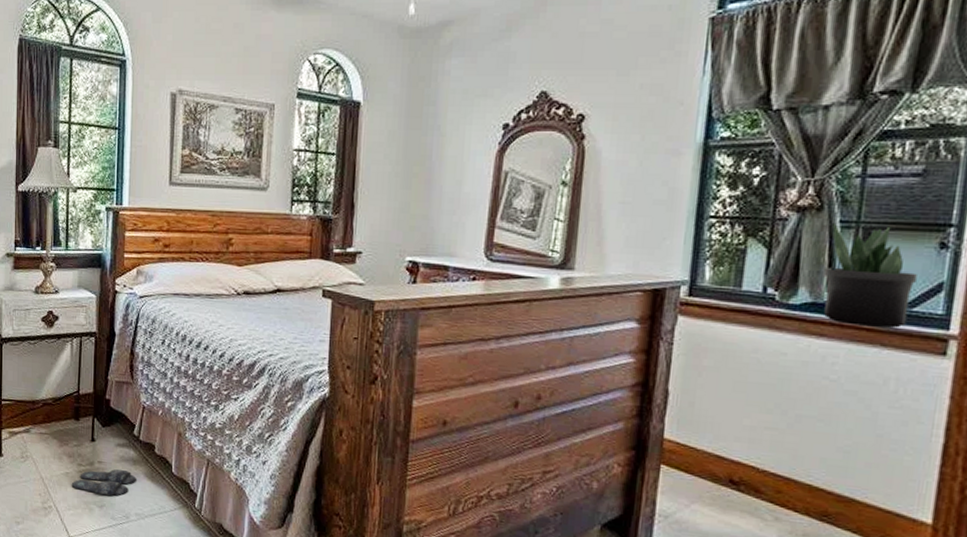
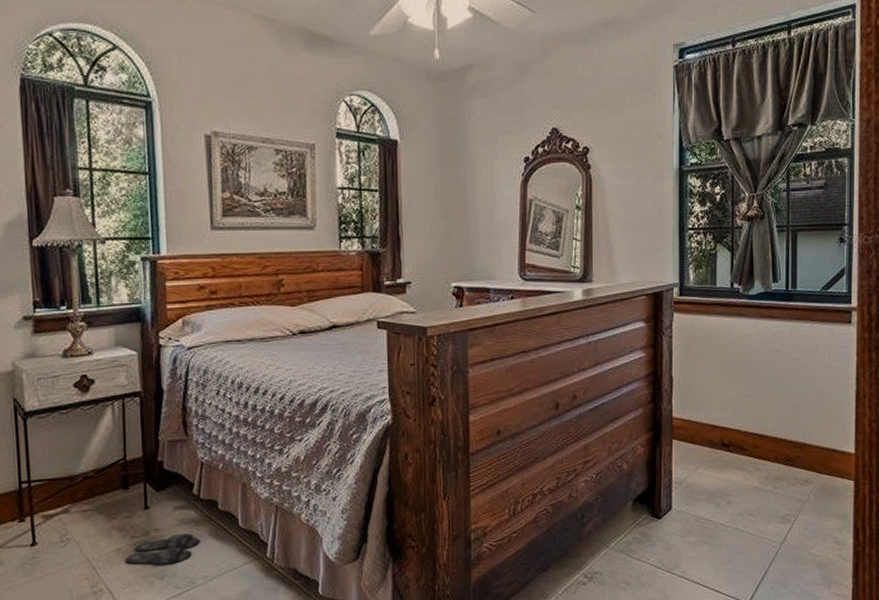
planter: present [823,222,917,329] -> none [769,227,828,308]

